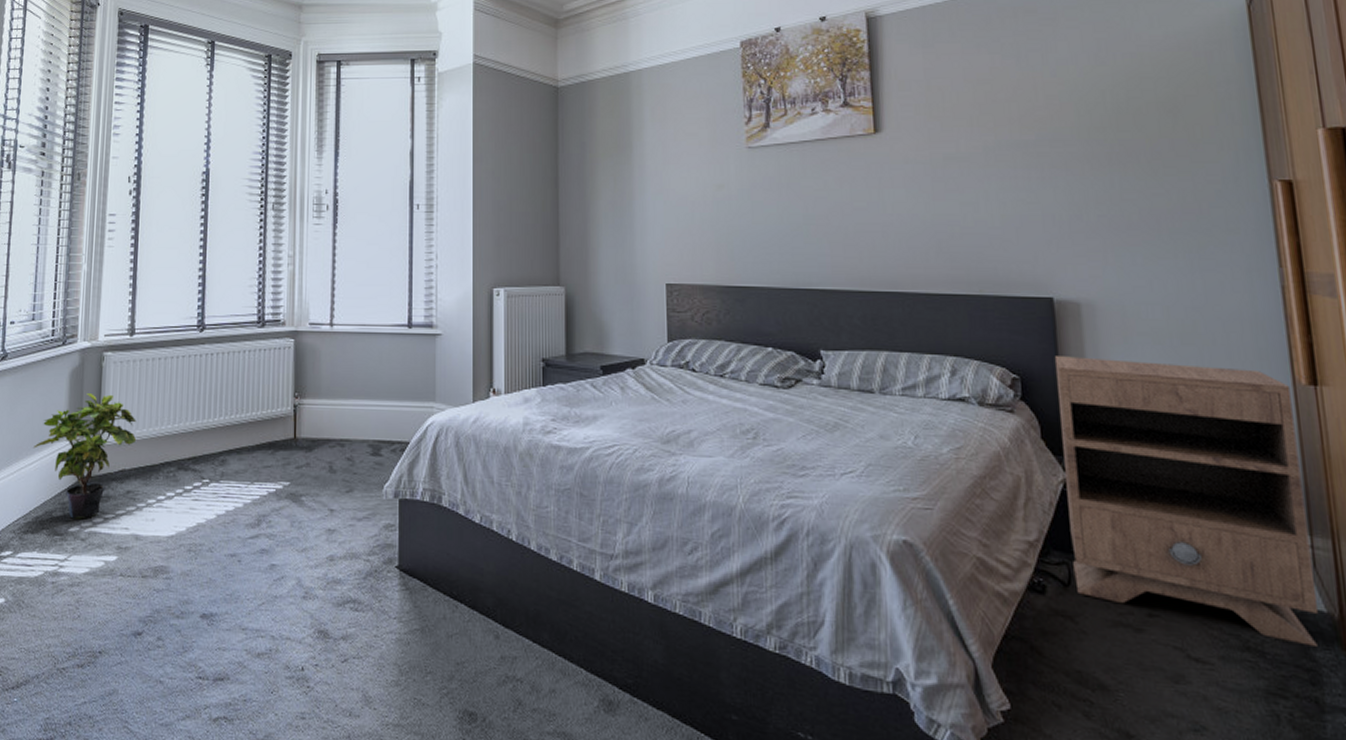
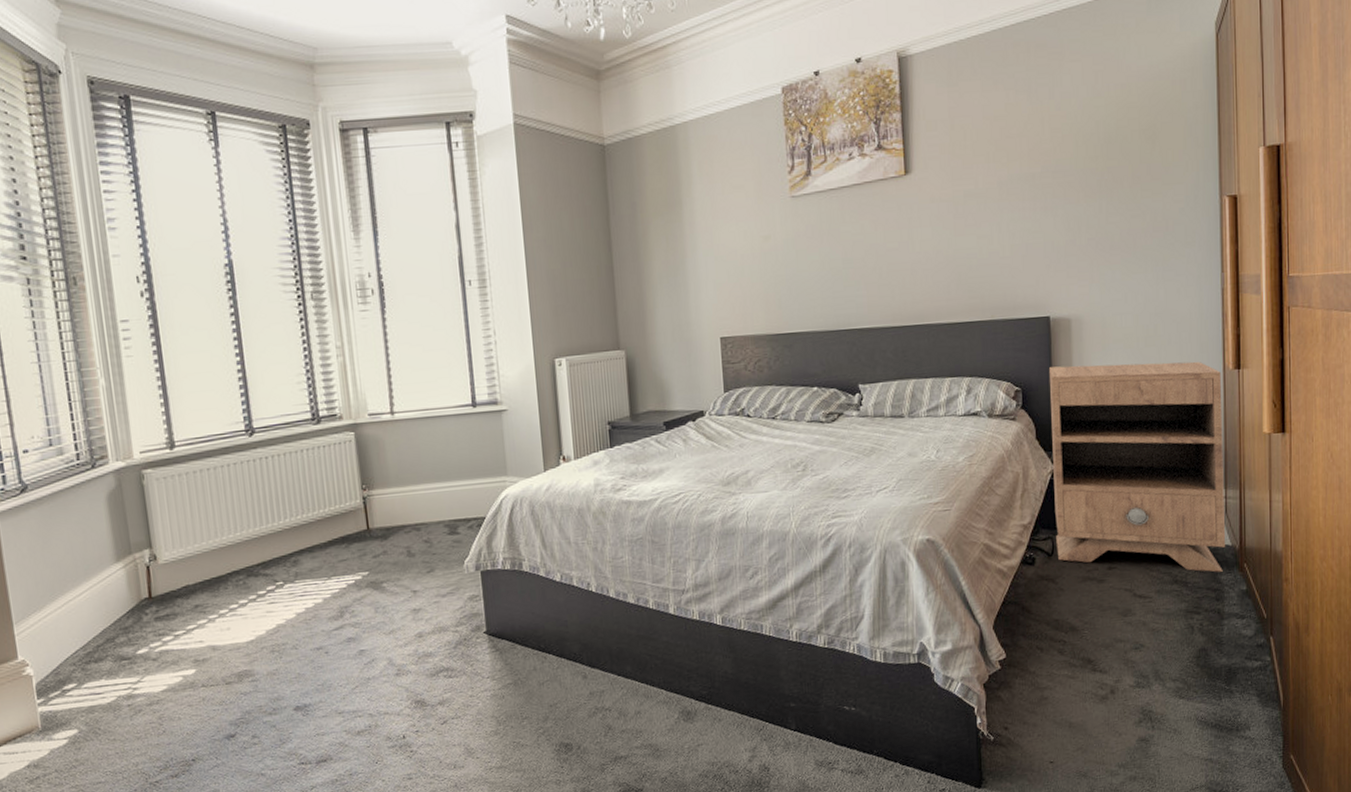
potted plant: present [33,393,137,519] -> none [79,512,197,642]

